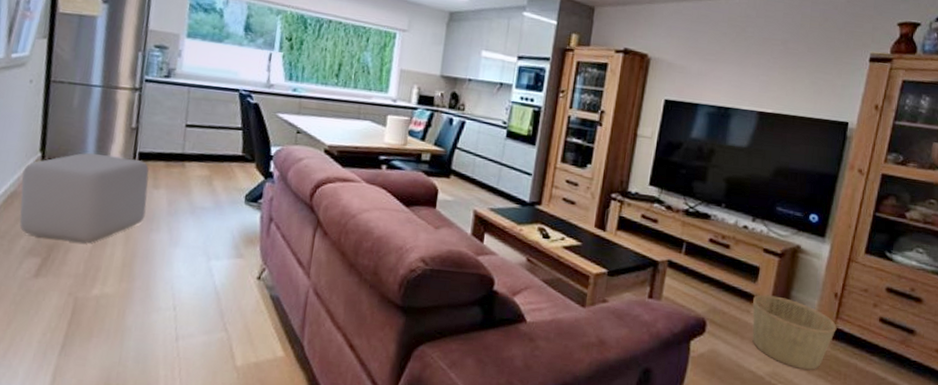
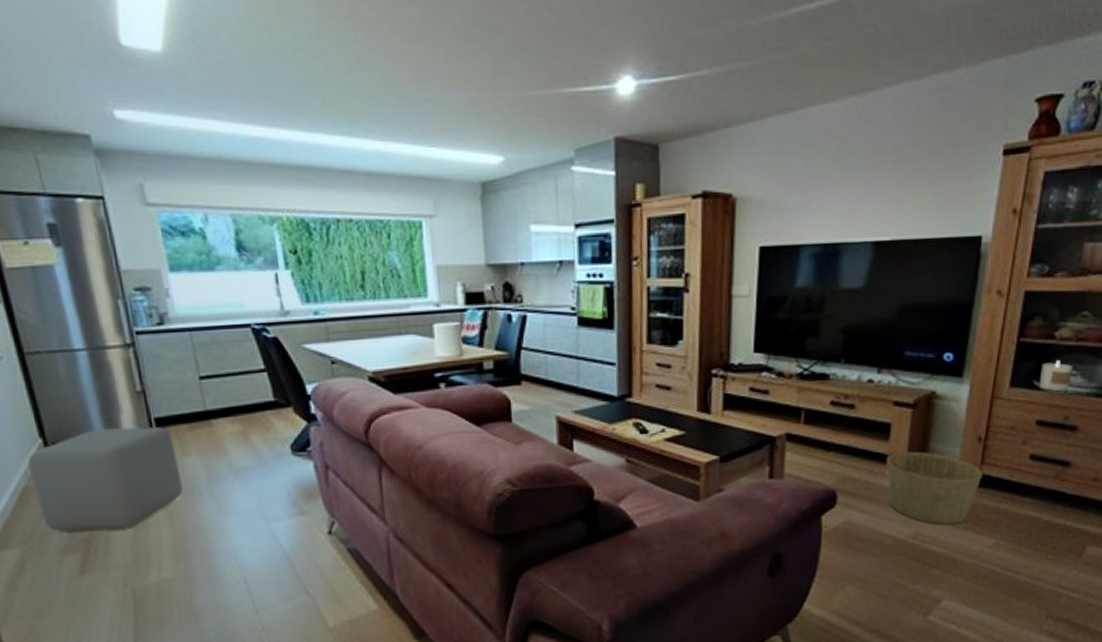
candle: none [890,237,921,266] -> present [1039,361,1073,392]

